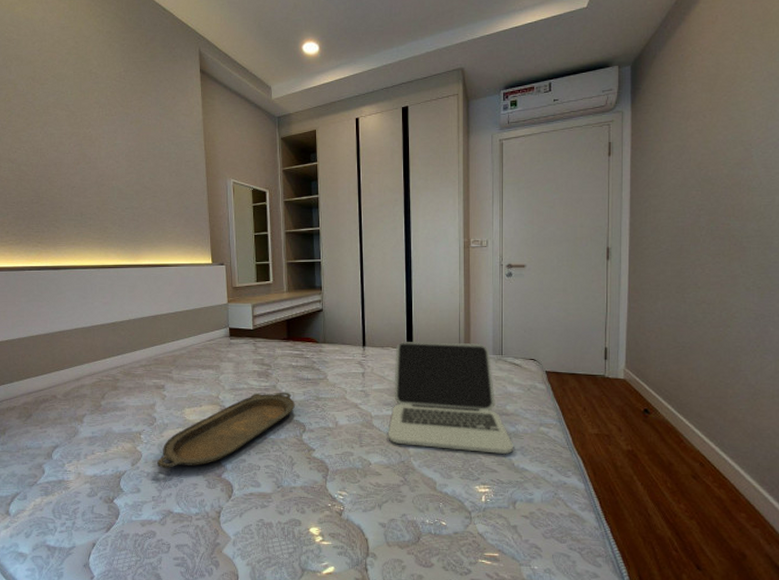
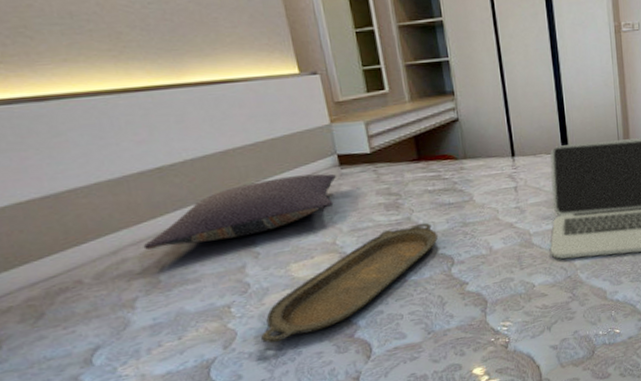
pillow: none [95,340,226,381] -> present [143,173,336,250]

